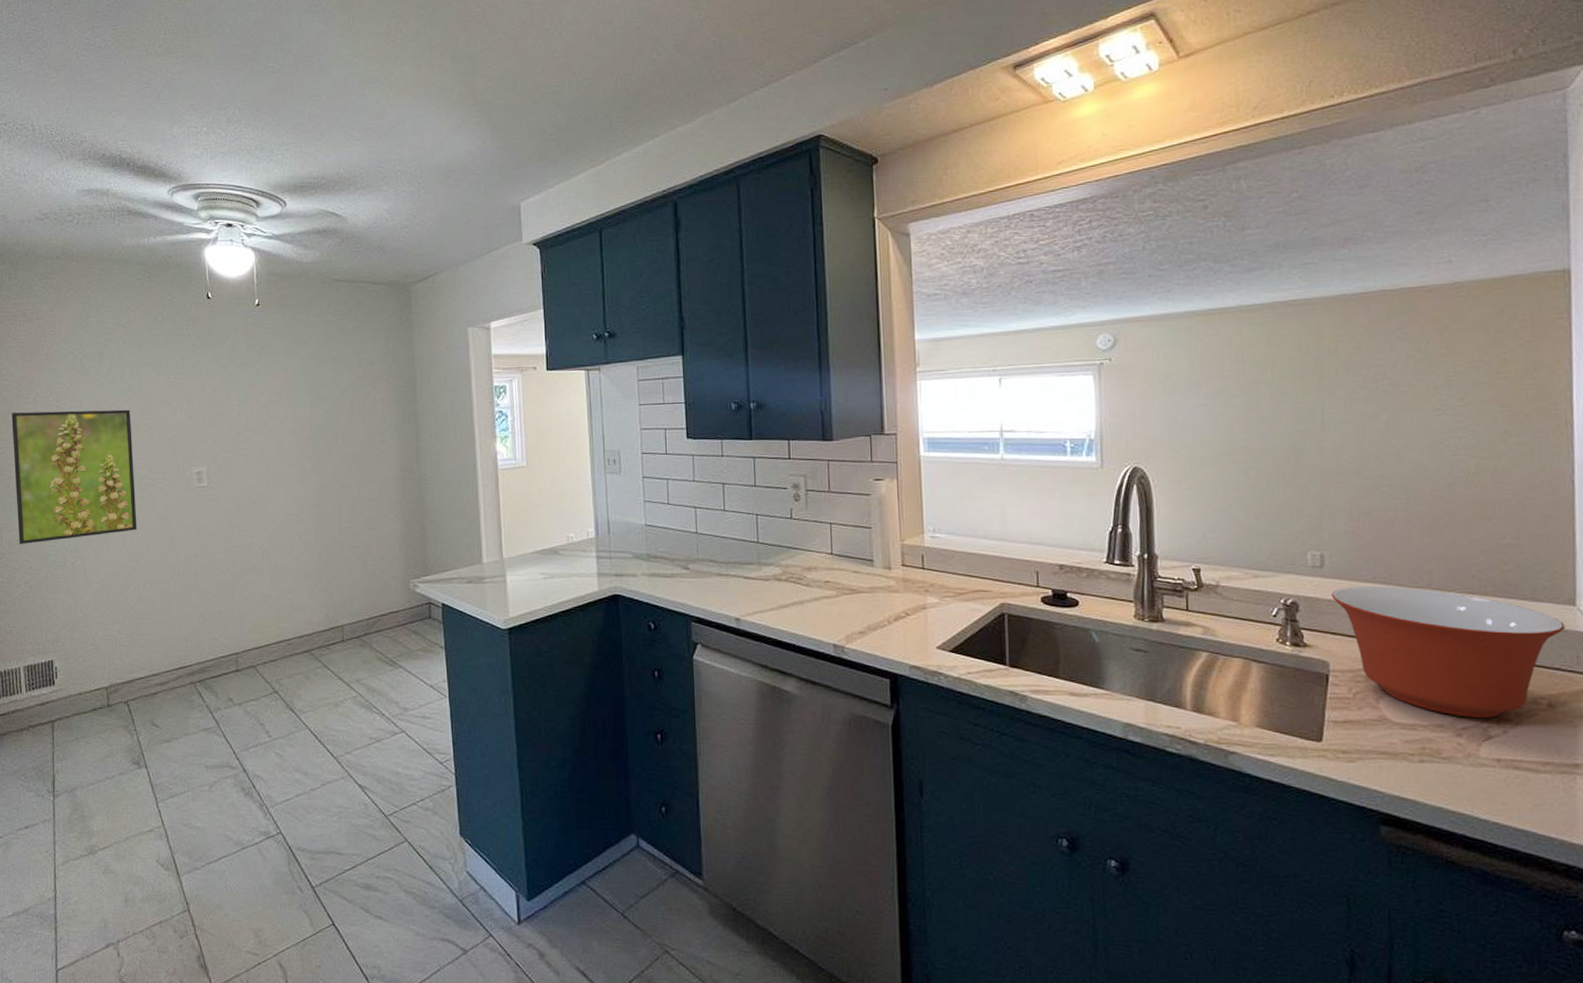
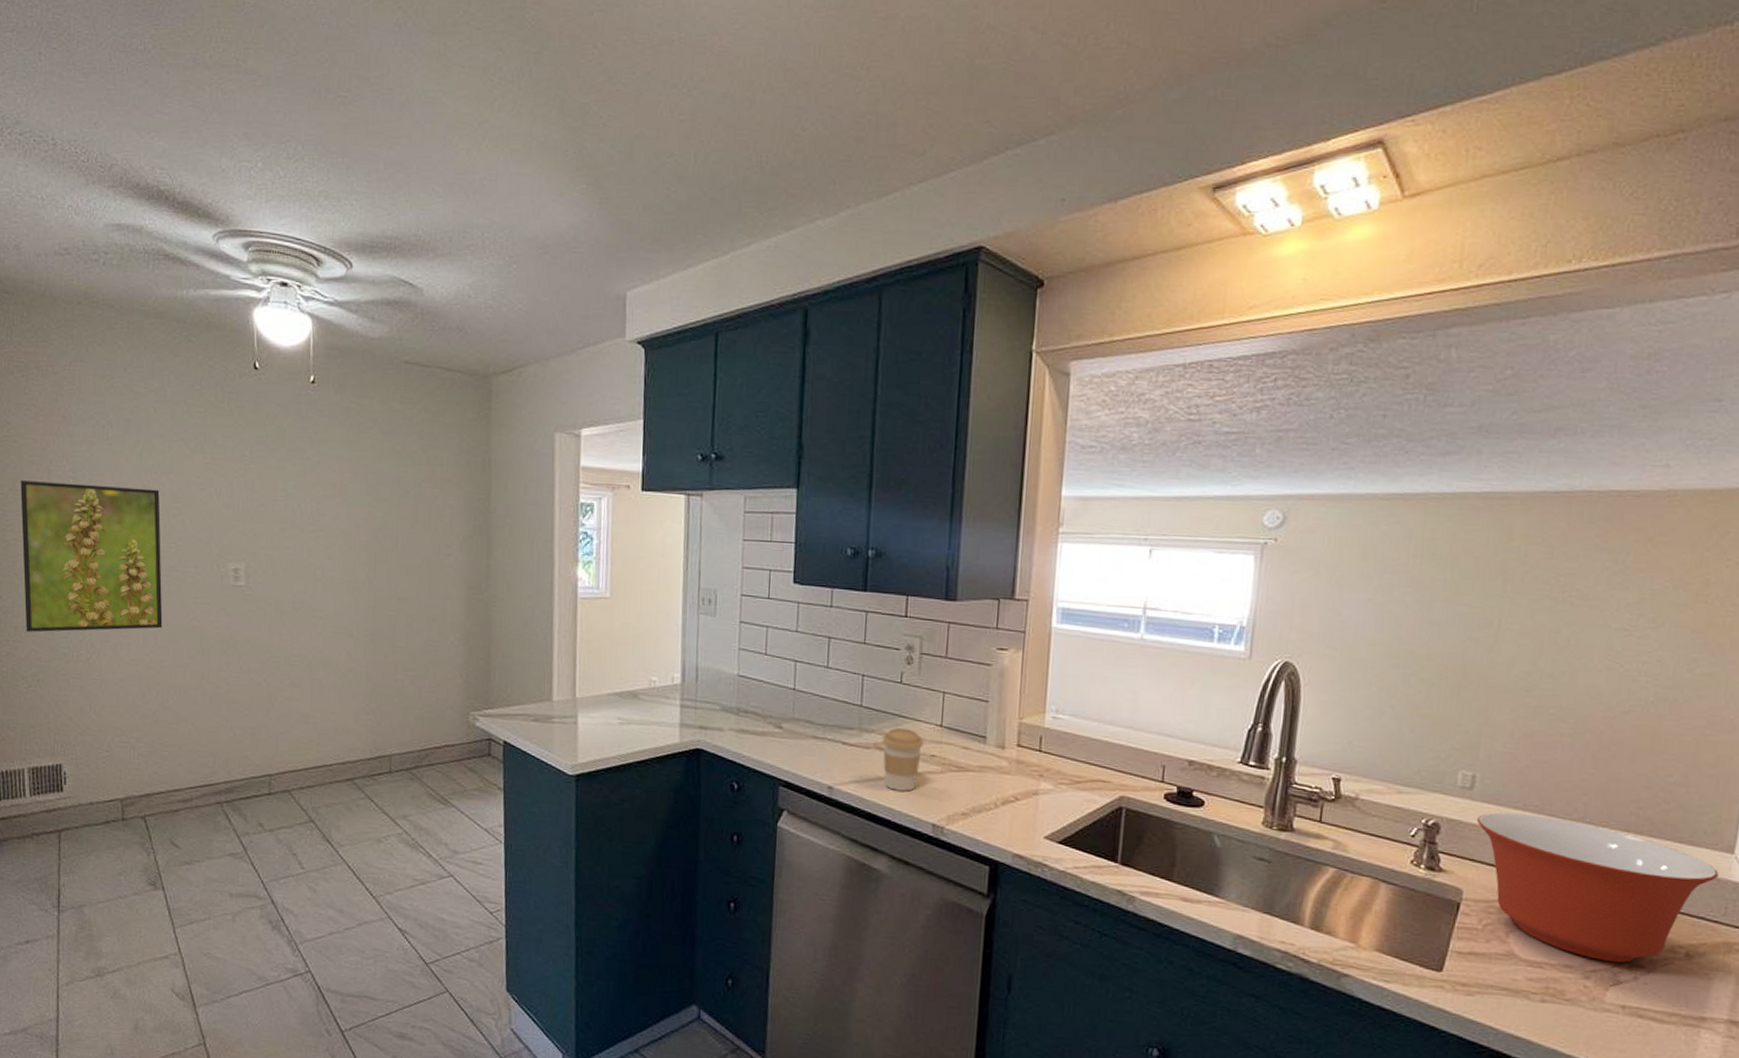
coffee cup: none [780,558,818,617] -> present [882,727,924,792]

